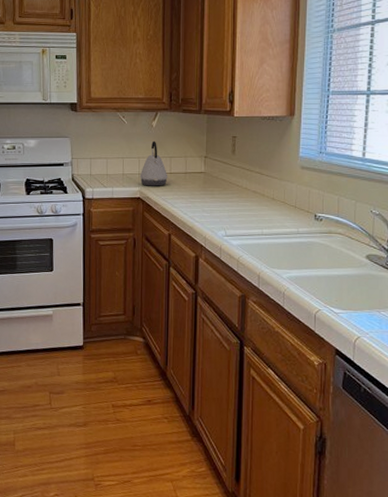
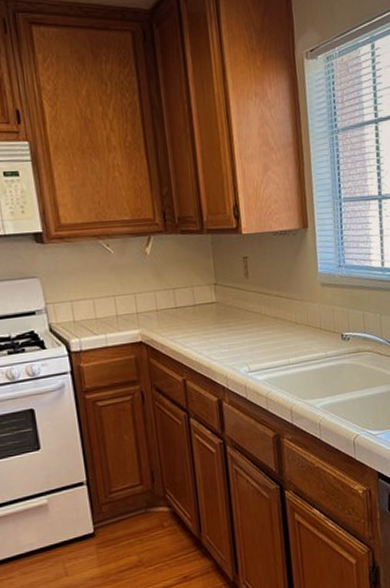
kettle: present [139,140,168,186] -> none [138,271,174,327]

